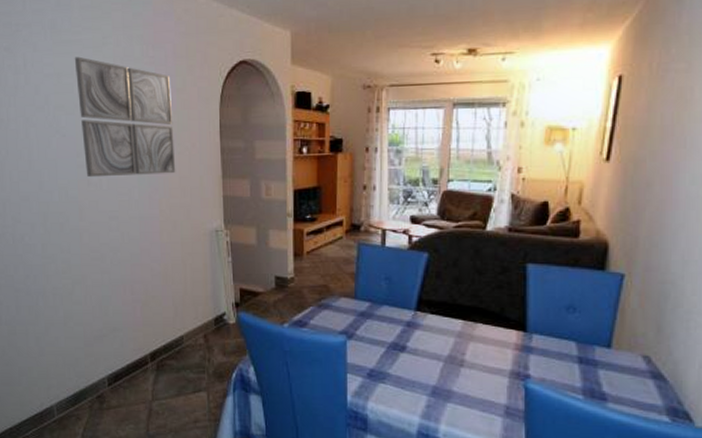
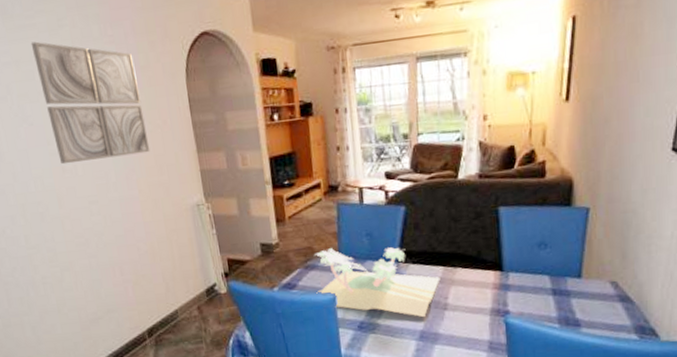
plant: none [327,289,459,372] -> present [314,247,440,318]

